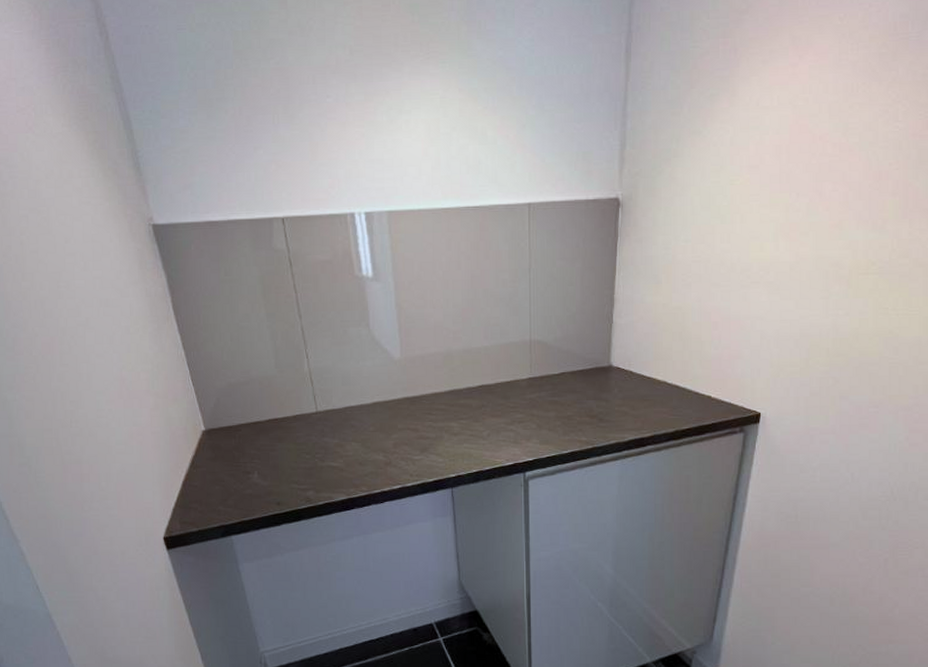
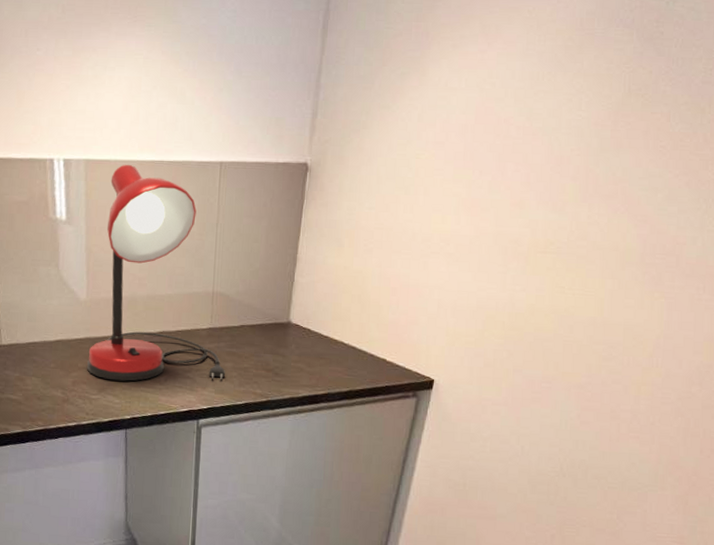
desk lamp: none [406,213,549,439] -> present [86,164,225,382]

